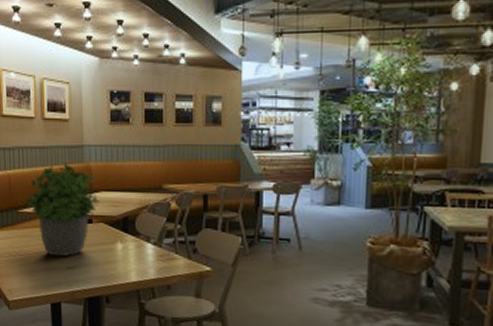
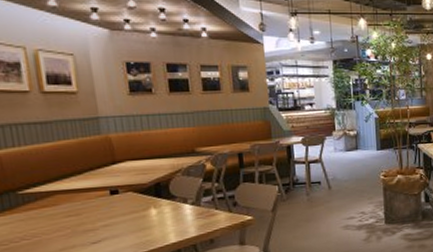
potted plant: present [25,163,101,257] -> none [27,136,126,234]

